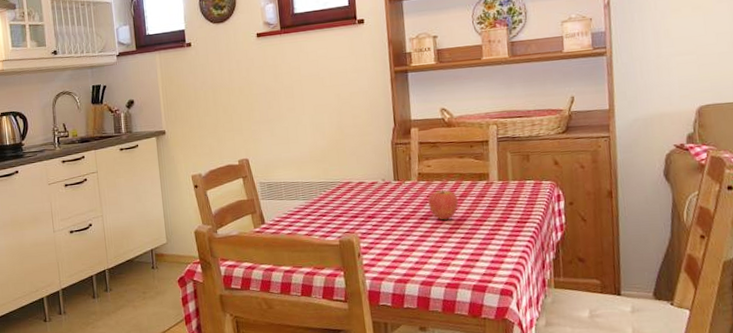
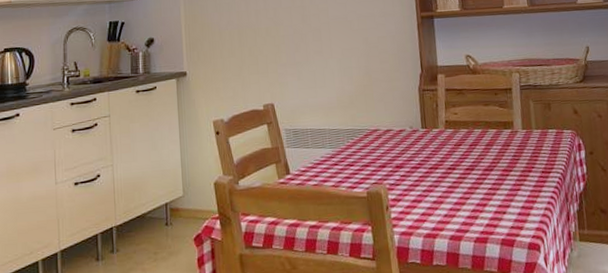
fruit: present [428,184,459,221] -> none [455,133,485,171]

